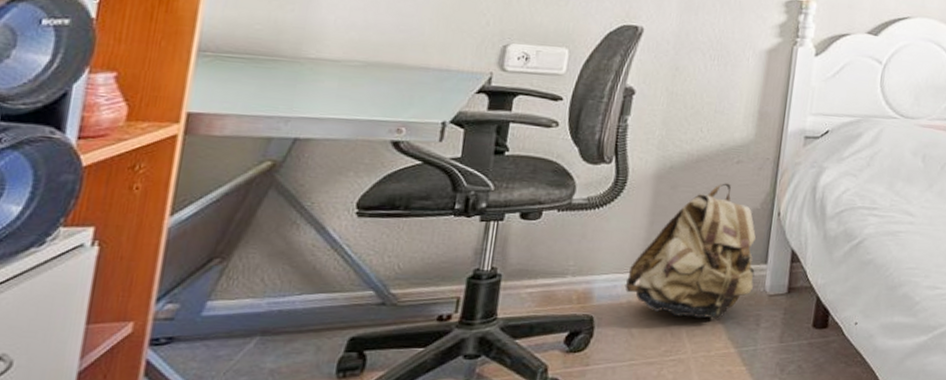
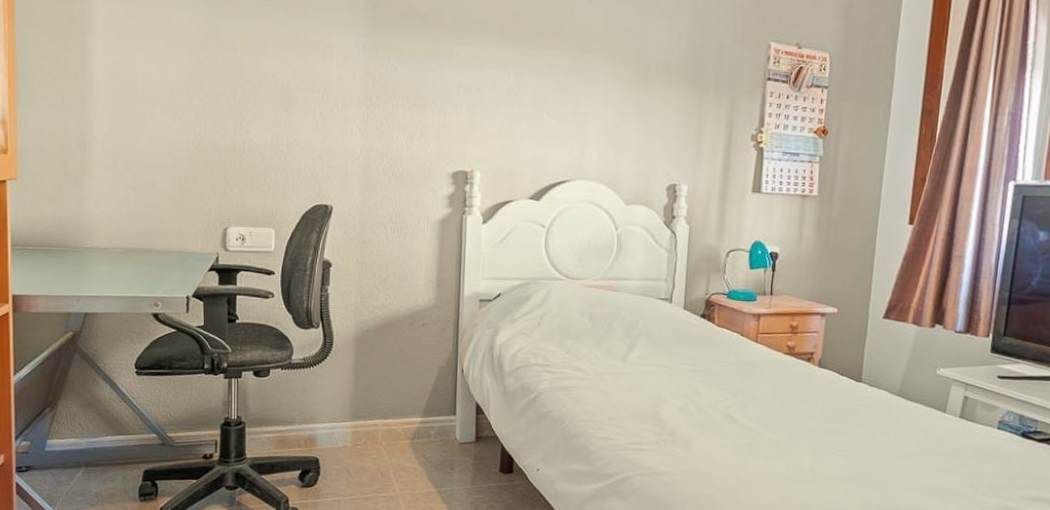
backpack: present [624,183,757,322] -> none [340,343,446,465]

